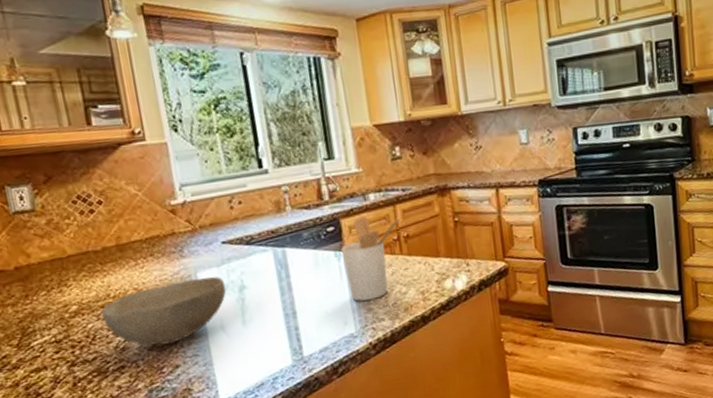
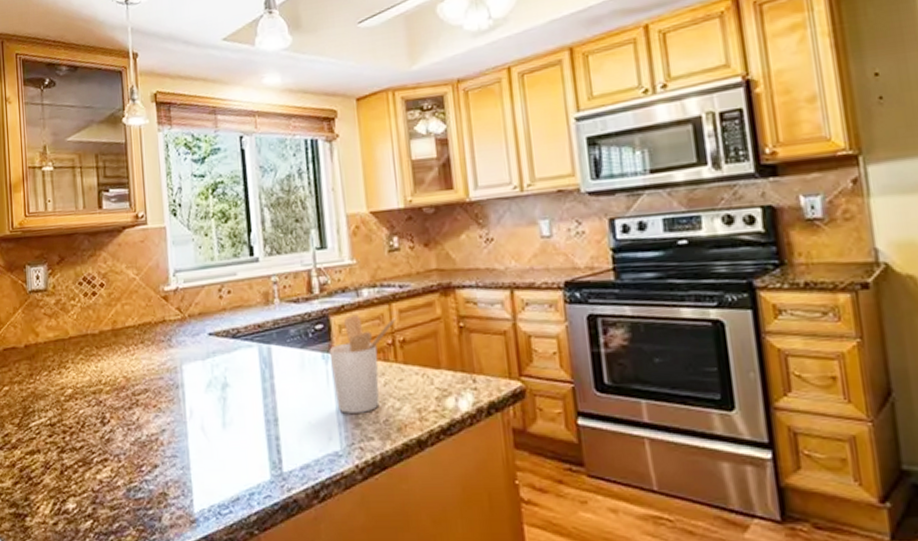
bowl: present [101,276,227,346] -> none [92,371,209,441]

